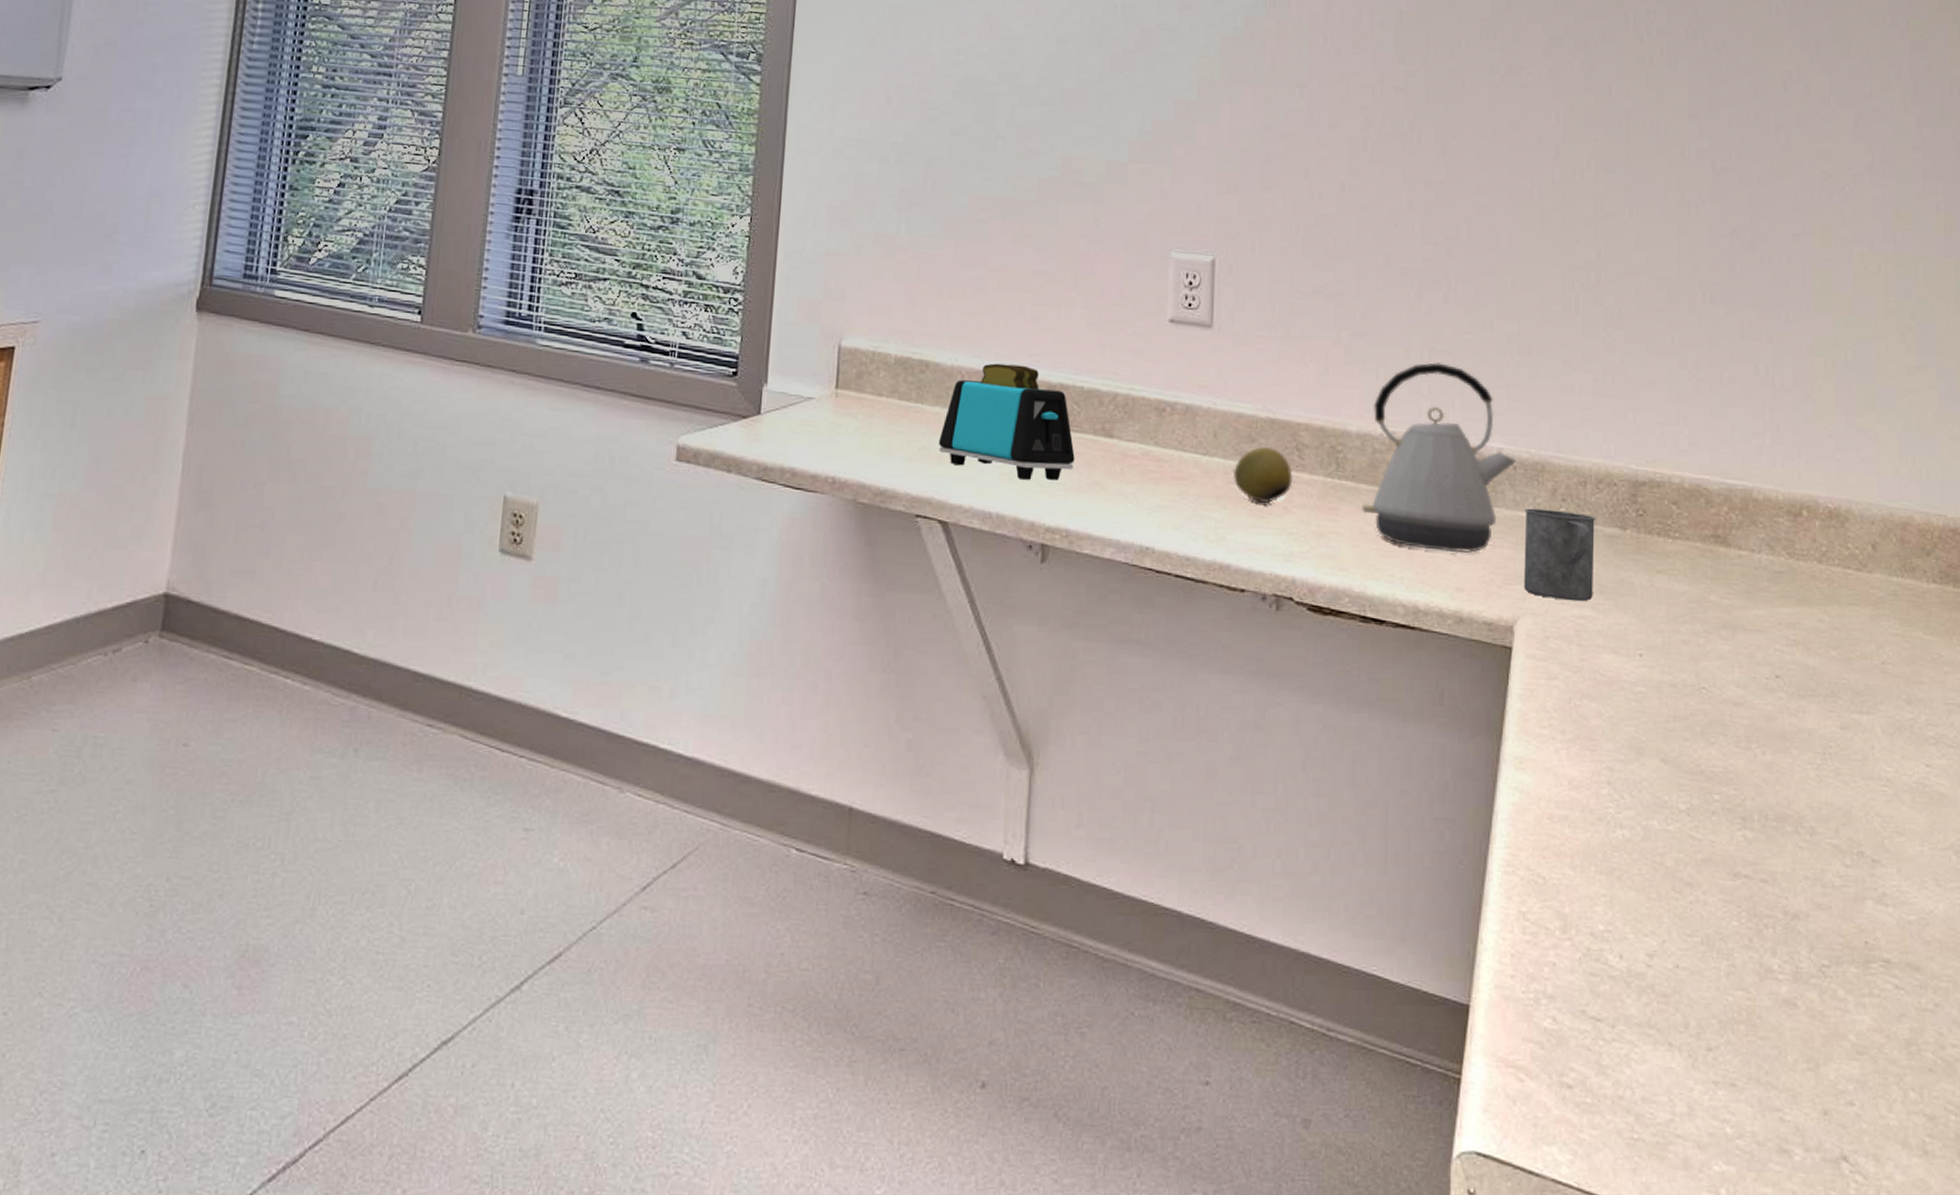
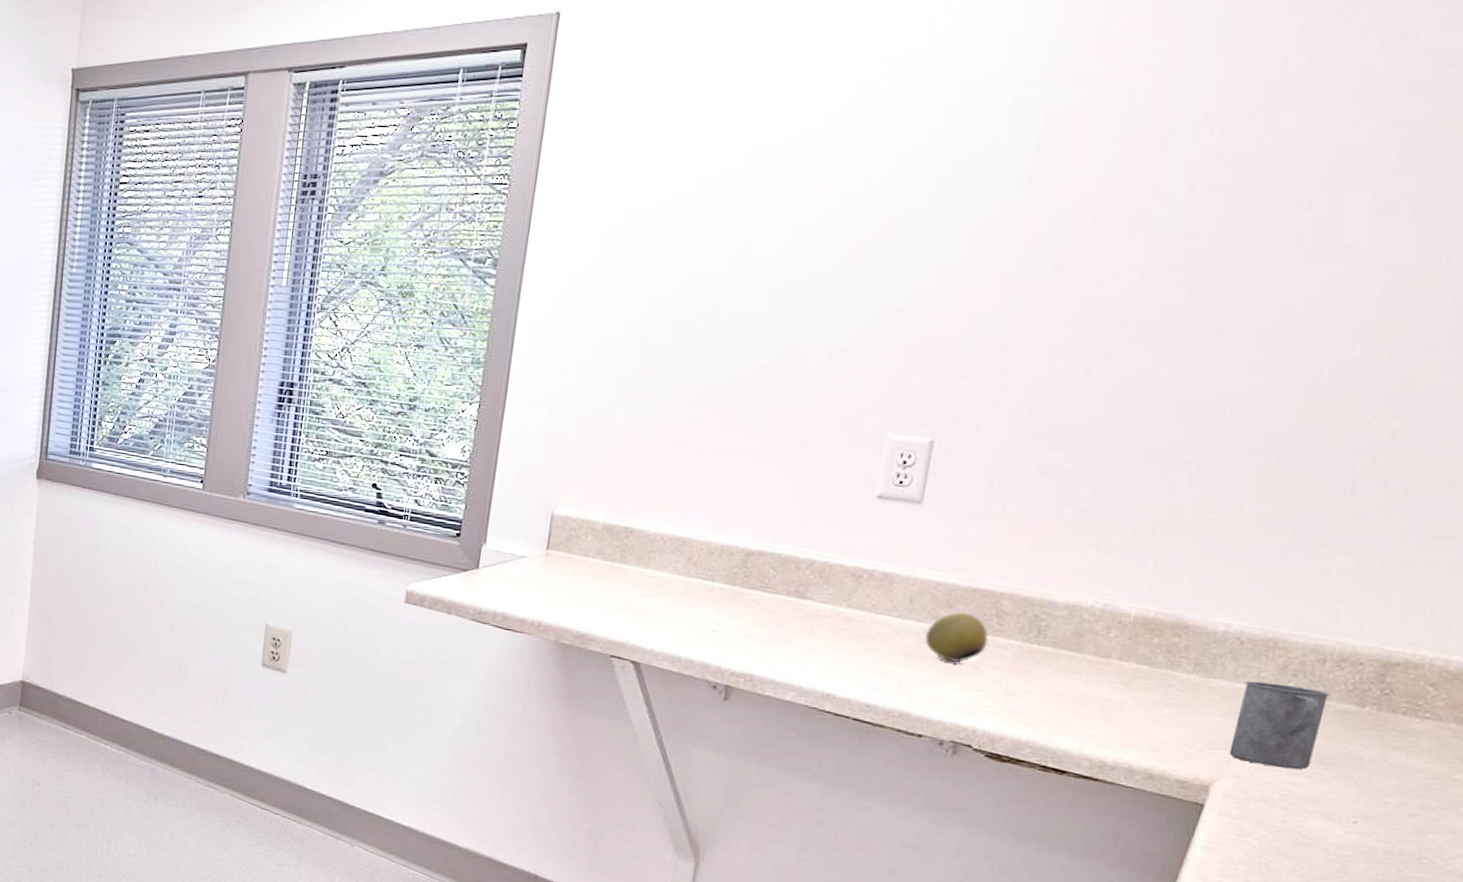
toaster: present [939,363,1075,481] -> none [637,531,767,633]
kettle: present [1362,362,1517,553] -> none [1058,540,1246,718]

